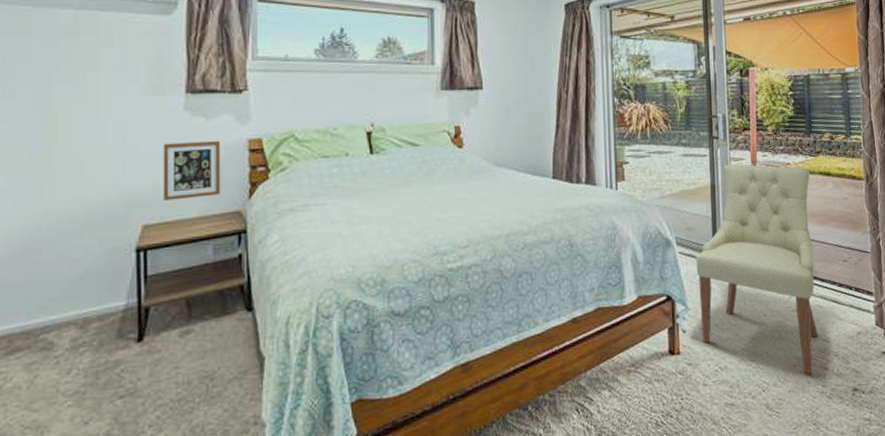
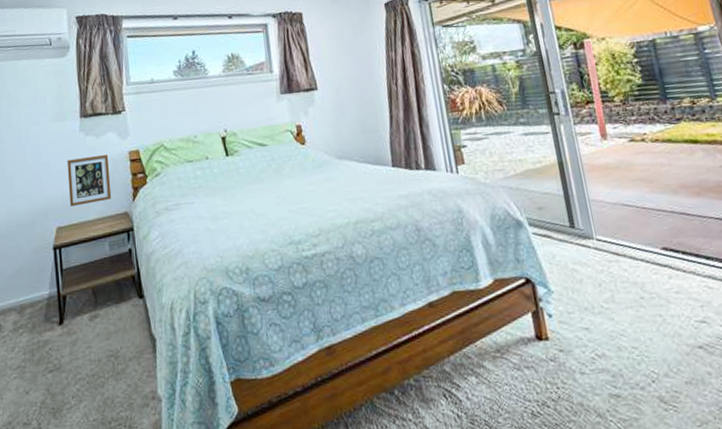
chair: present [695,164,819,375] -> none [552,137,713,365]

